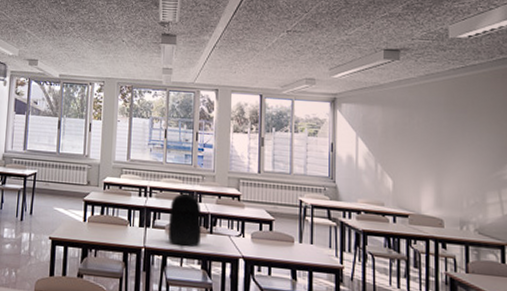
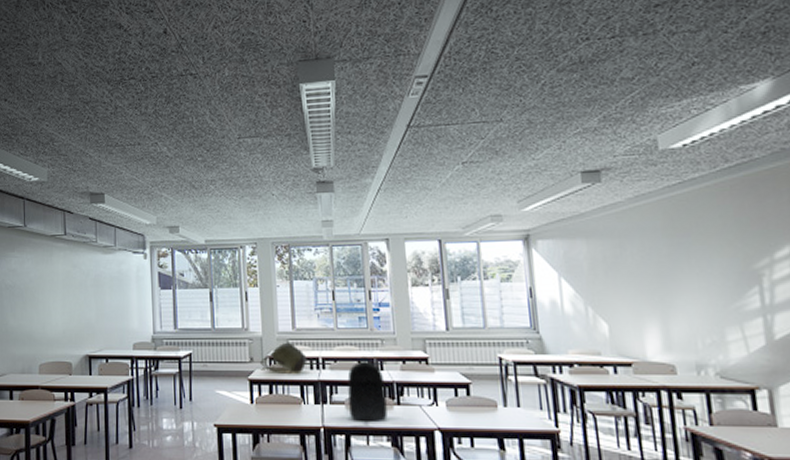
backpack: none [96,170,137,200] -> present [260,342,307,375]

